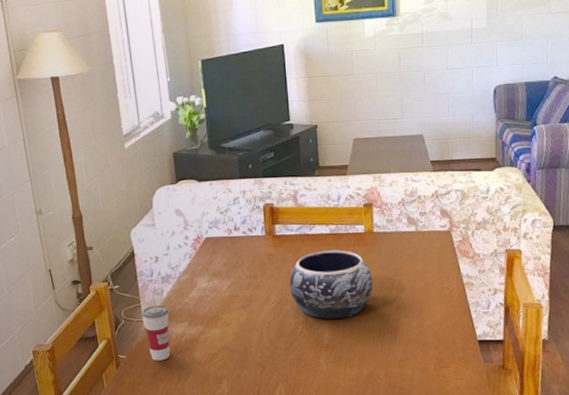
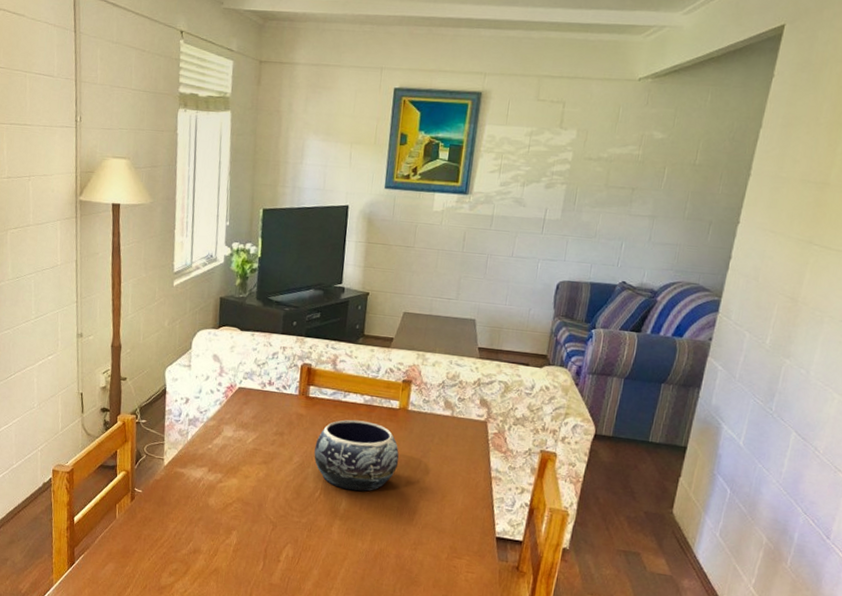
cup: present [142,292,170,361] -> none [164,433,190,502]

